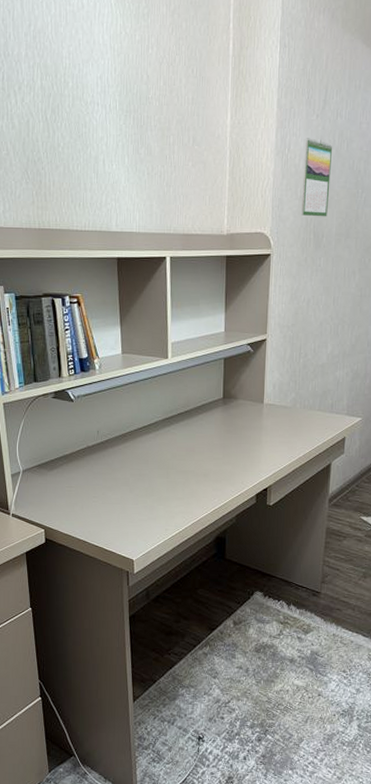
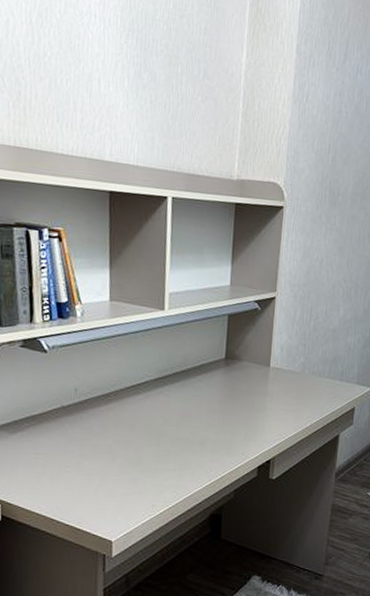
calendar: present [301,138,333,217] -> none [317,90,352,175]

